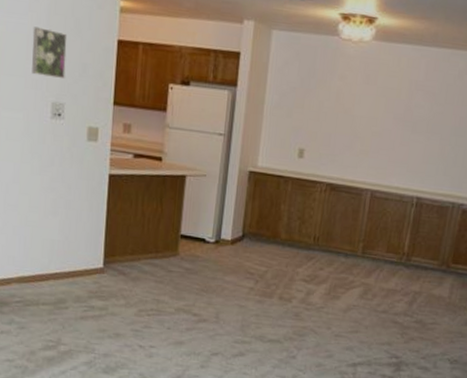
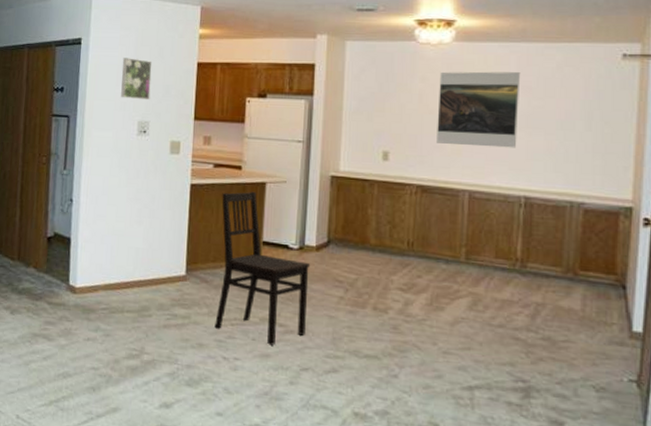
dining chair: none [131,184,225,334] -> present [214,191,311,346]
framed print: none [348,71,428,151] -> present [437,71,521,148]

